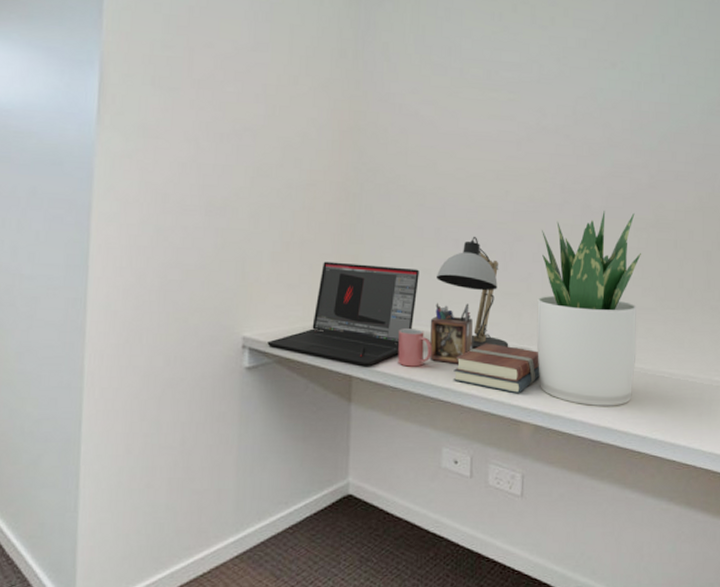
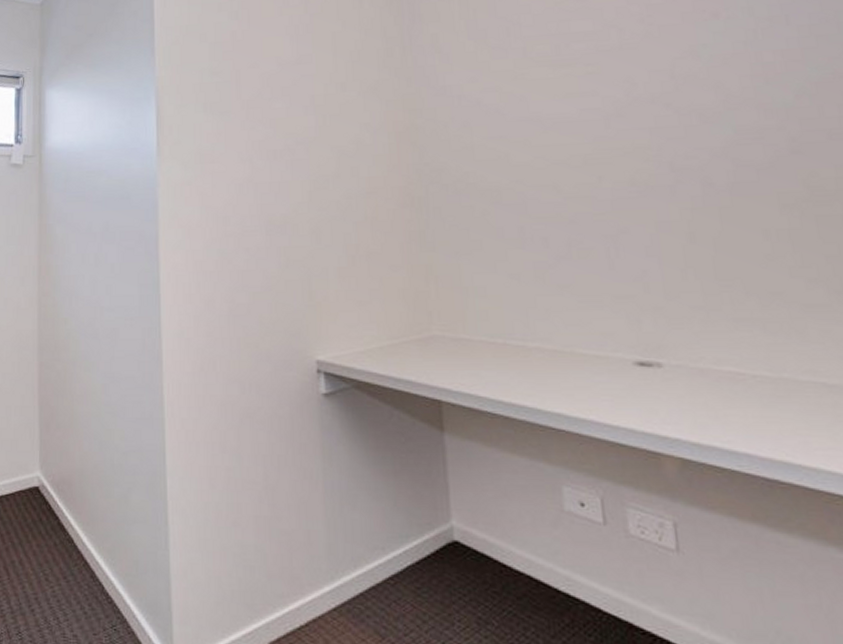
laptop: present [267,261,419,367] -> none [343,273,506,390]
mug: present [398,328,433,367] -> none [490,344,534,389]
desk organizer: present [430,302,473,364] -> none [526,311,584,384]
desk lamp: present [437,236,509,350] -> none [527,232,631,367]
books: present [453,343,540,394] -> none [563,357,678,419]
planter: present [536,211,641,406] -> none [652,187,816,434]

